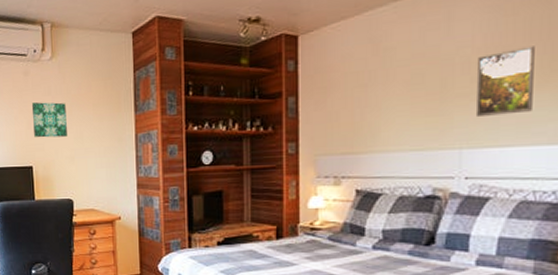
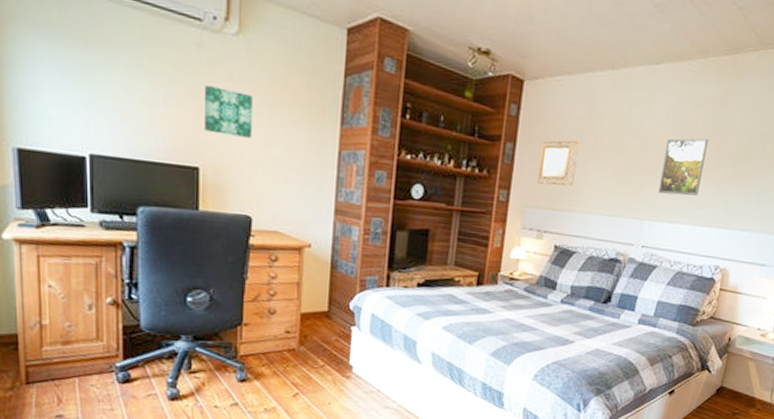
home mirror: none [327,81,368,131] -> present [537,140,579,186]

